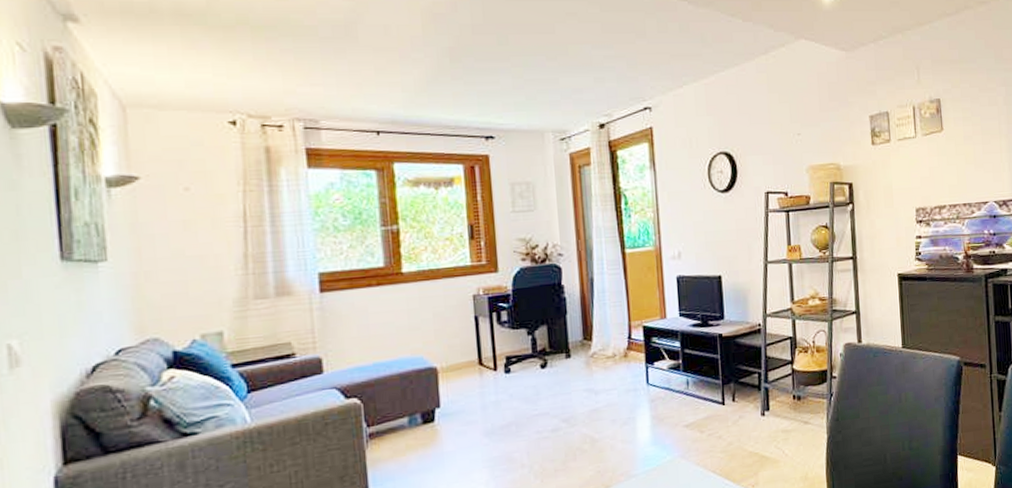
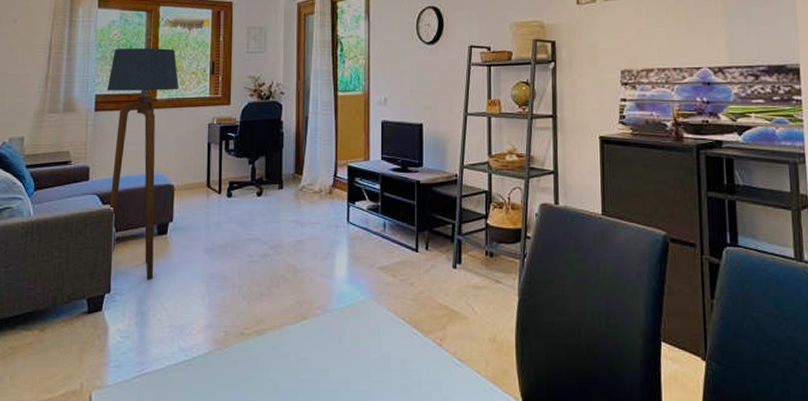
floor lamp: none [333,212,431,475] -> present [107,48,179,280]

